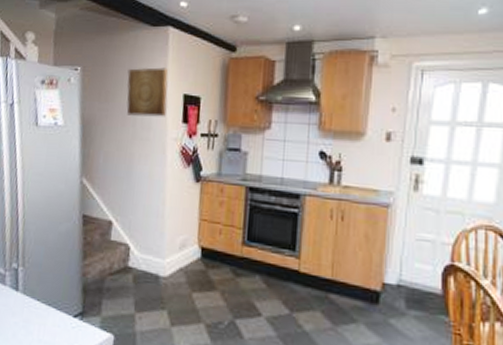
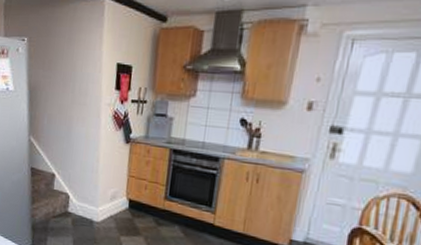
wall art: present [126,67,169,117] -> none [66,38,104,84]

